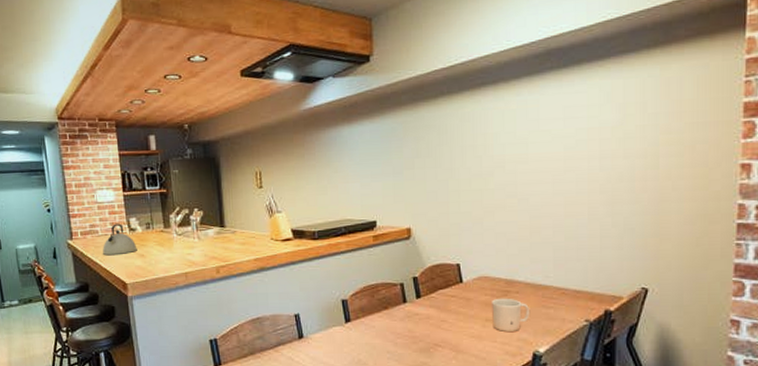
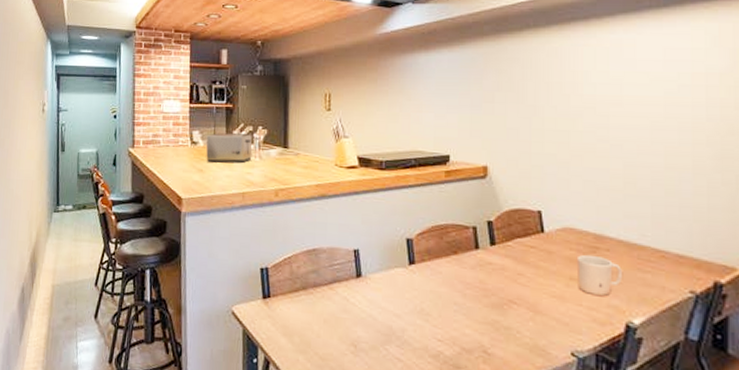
kettle: present [103,223,137,256] -> none [162,135,197,168]
toaster: none [143,216,191,247] -> present [206,133,253,164]

